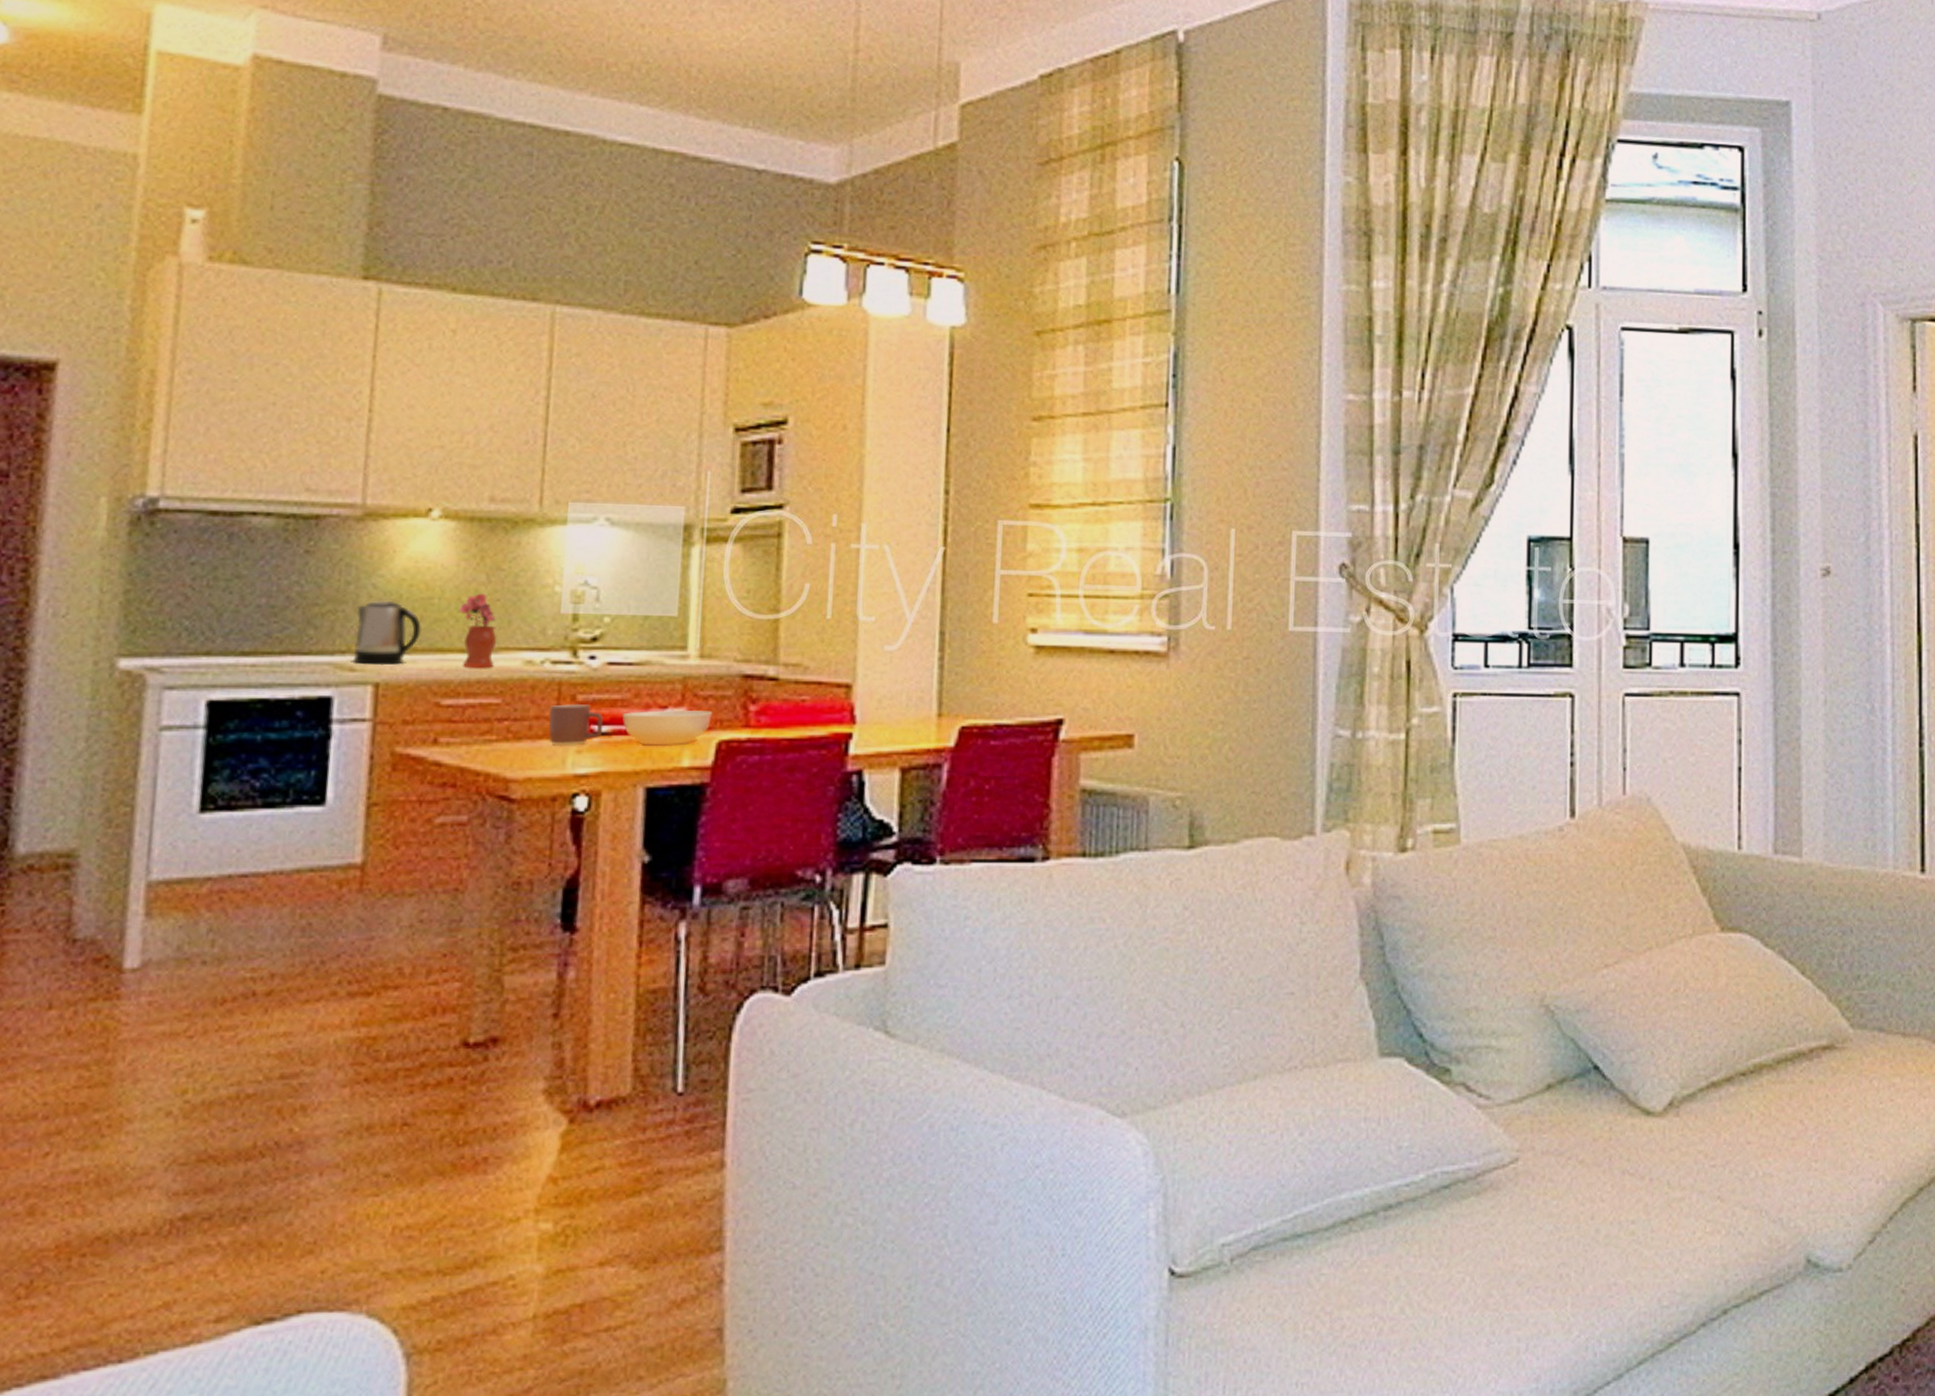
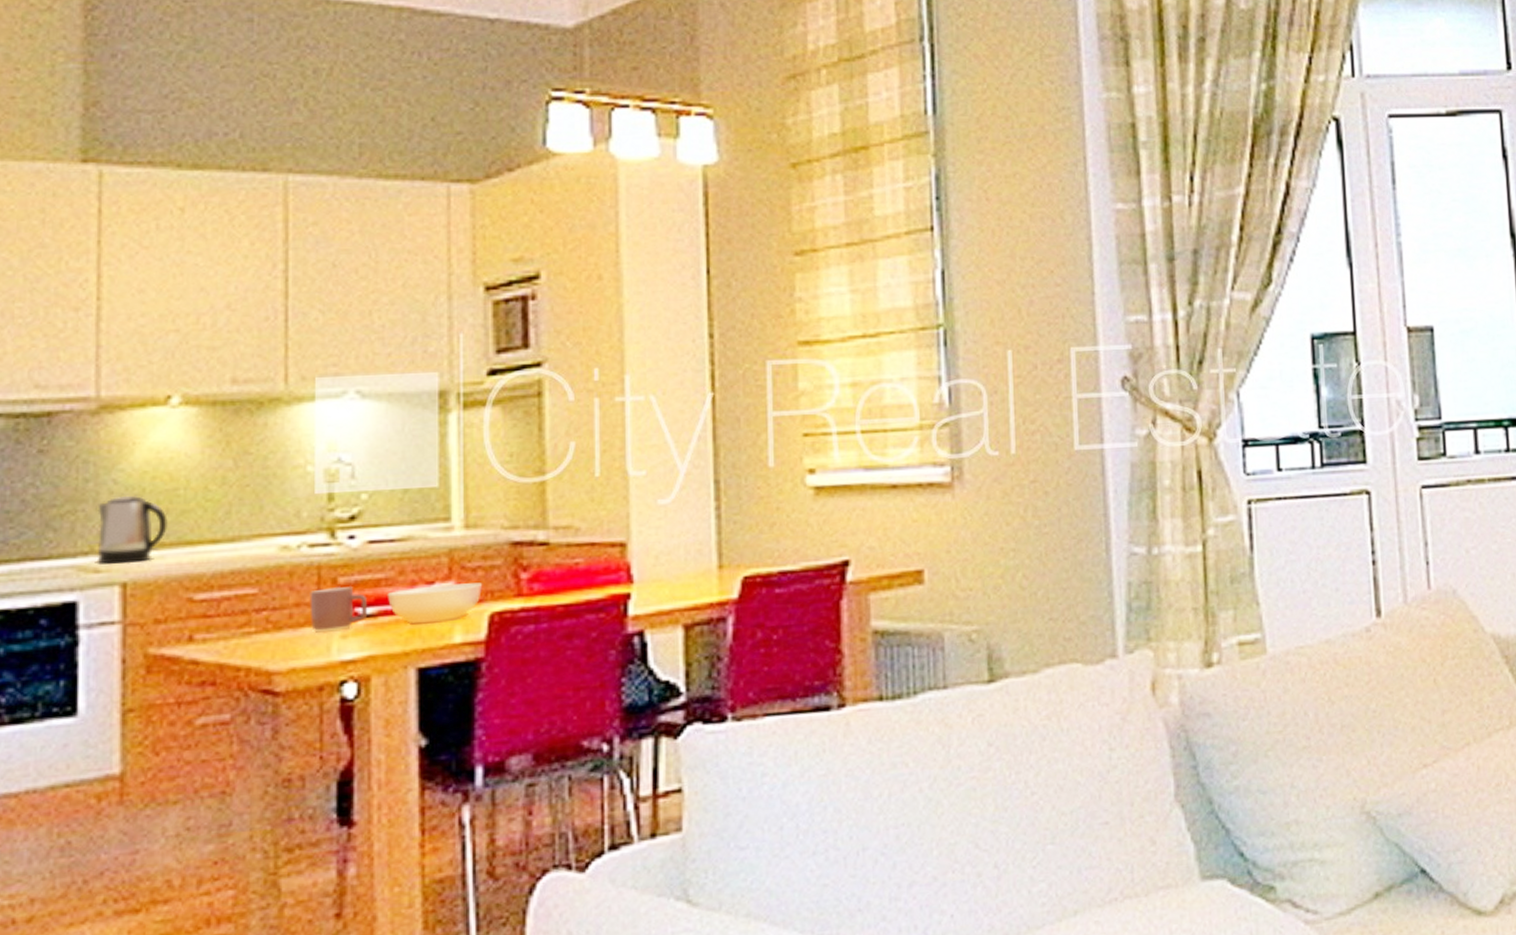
potted flower: present [459,593,497,671] -> none [207,479,249,561]

